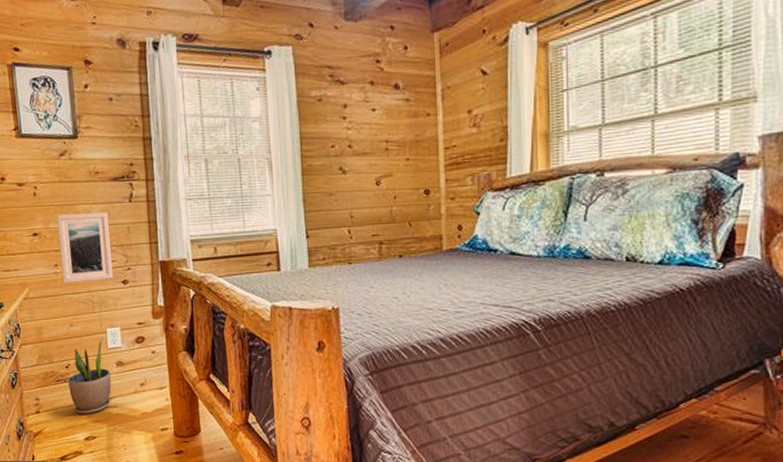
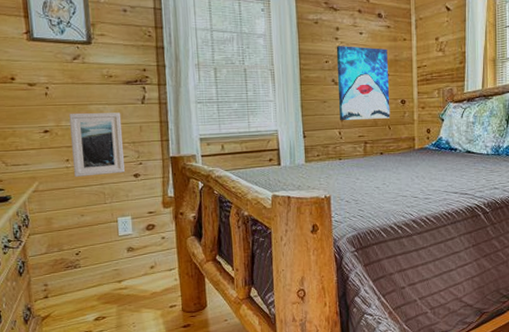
potted plant: present [68,338,112,414] -> none [78,226,122,297]
wall art: none [343,125,411,217] -> present [336,46,390,121]

